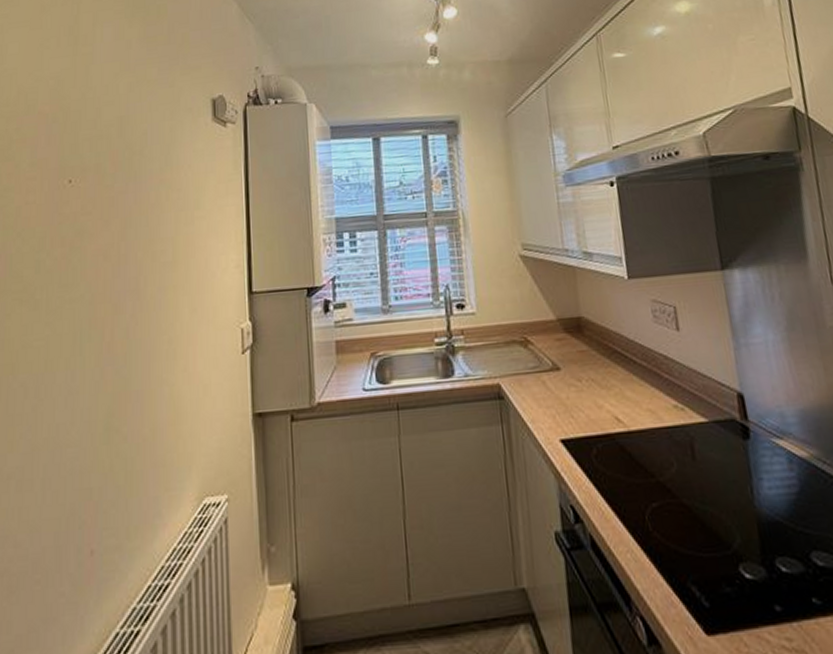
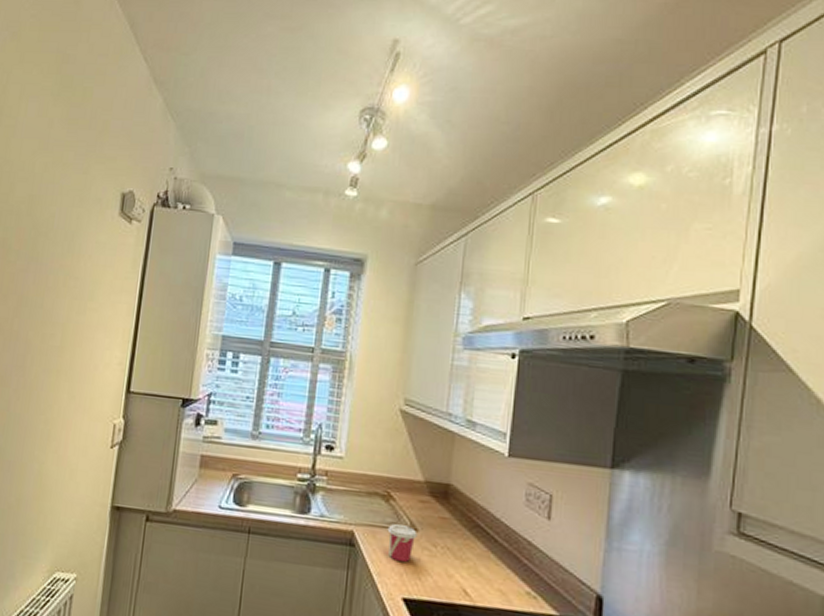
cup: none [531,366,561,404] -> present [387,524,418,562]

